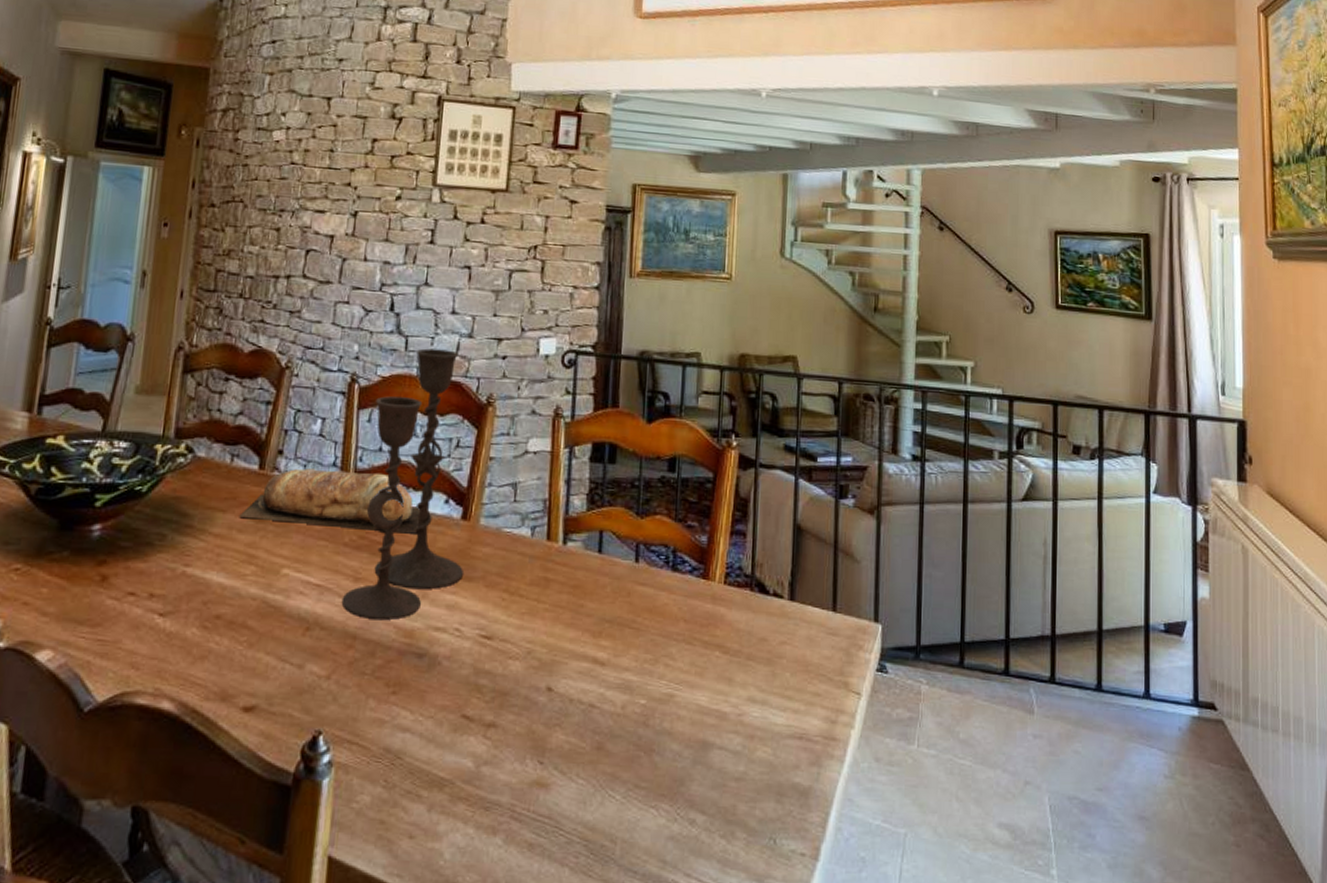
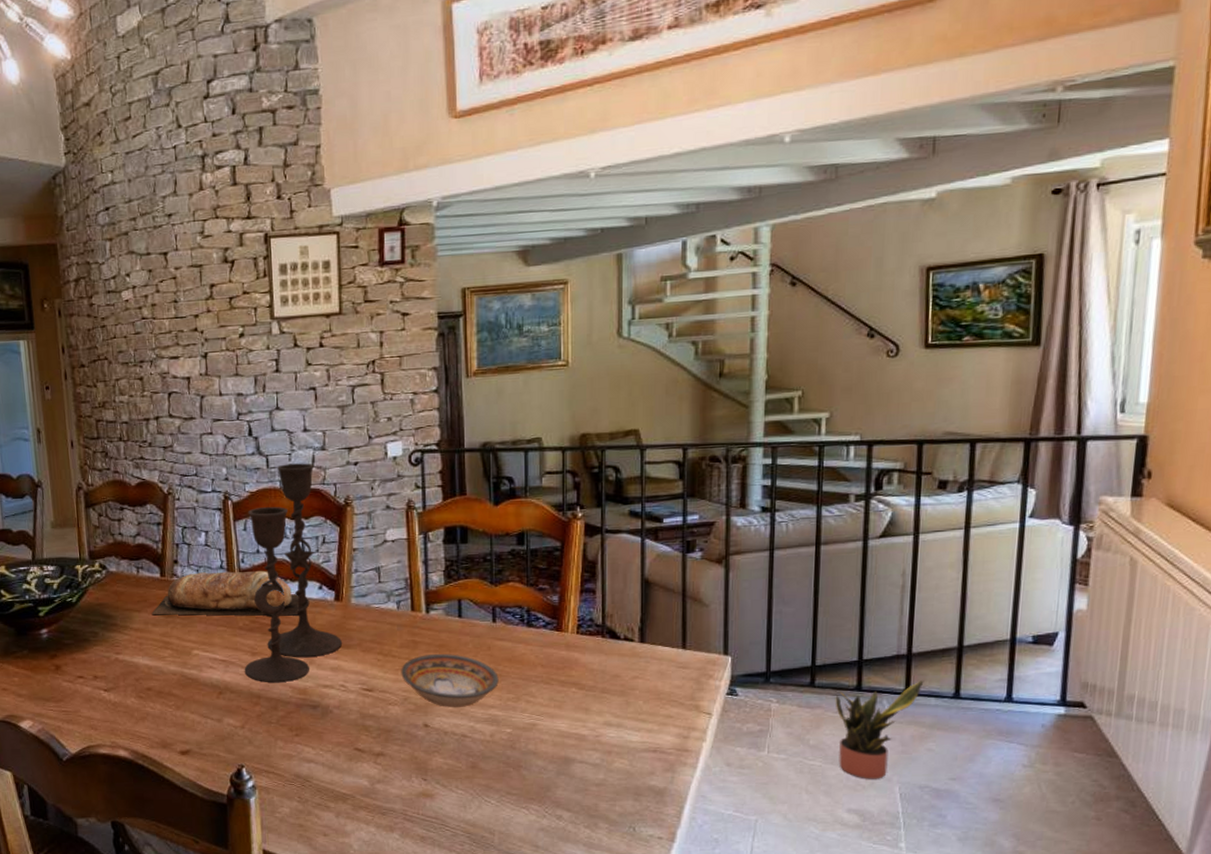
bowl: none [527,596,637,669] -> present [401,653,499,709]
potted plant: none [984,667,1068,786] -> present [835,680,924,779]

